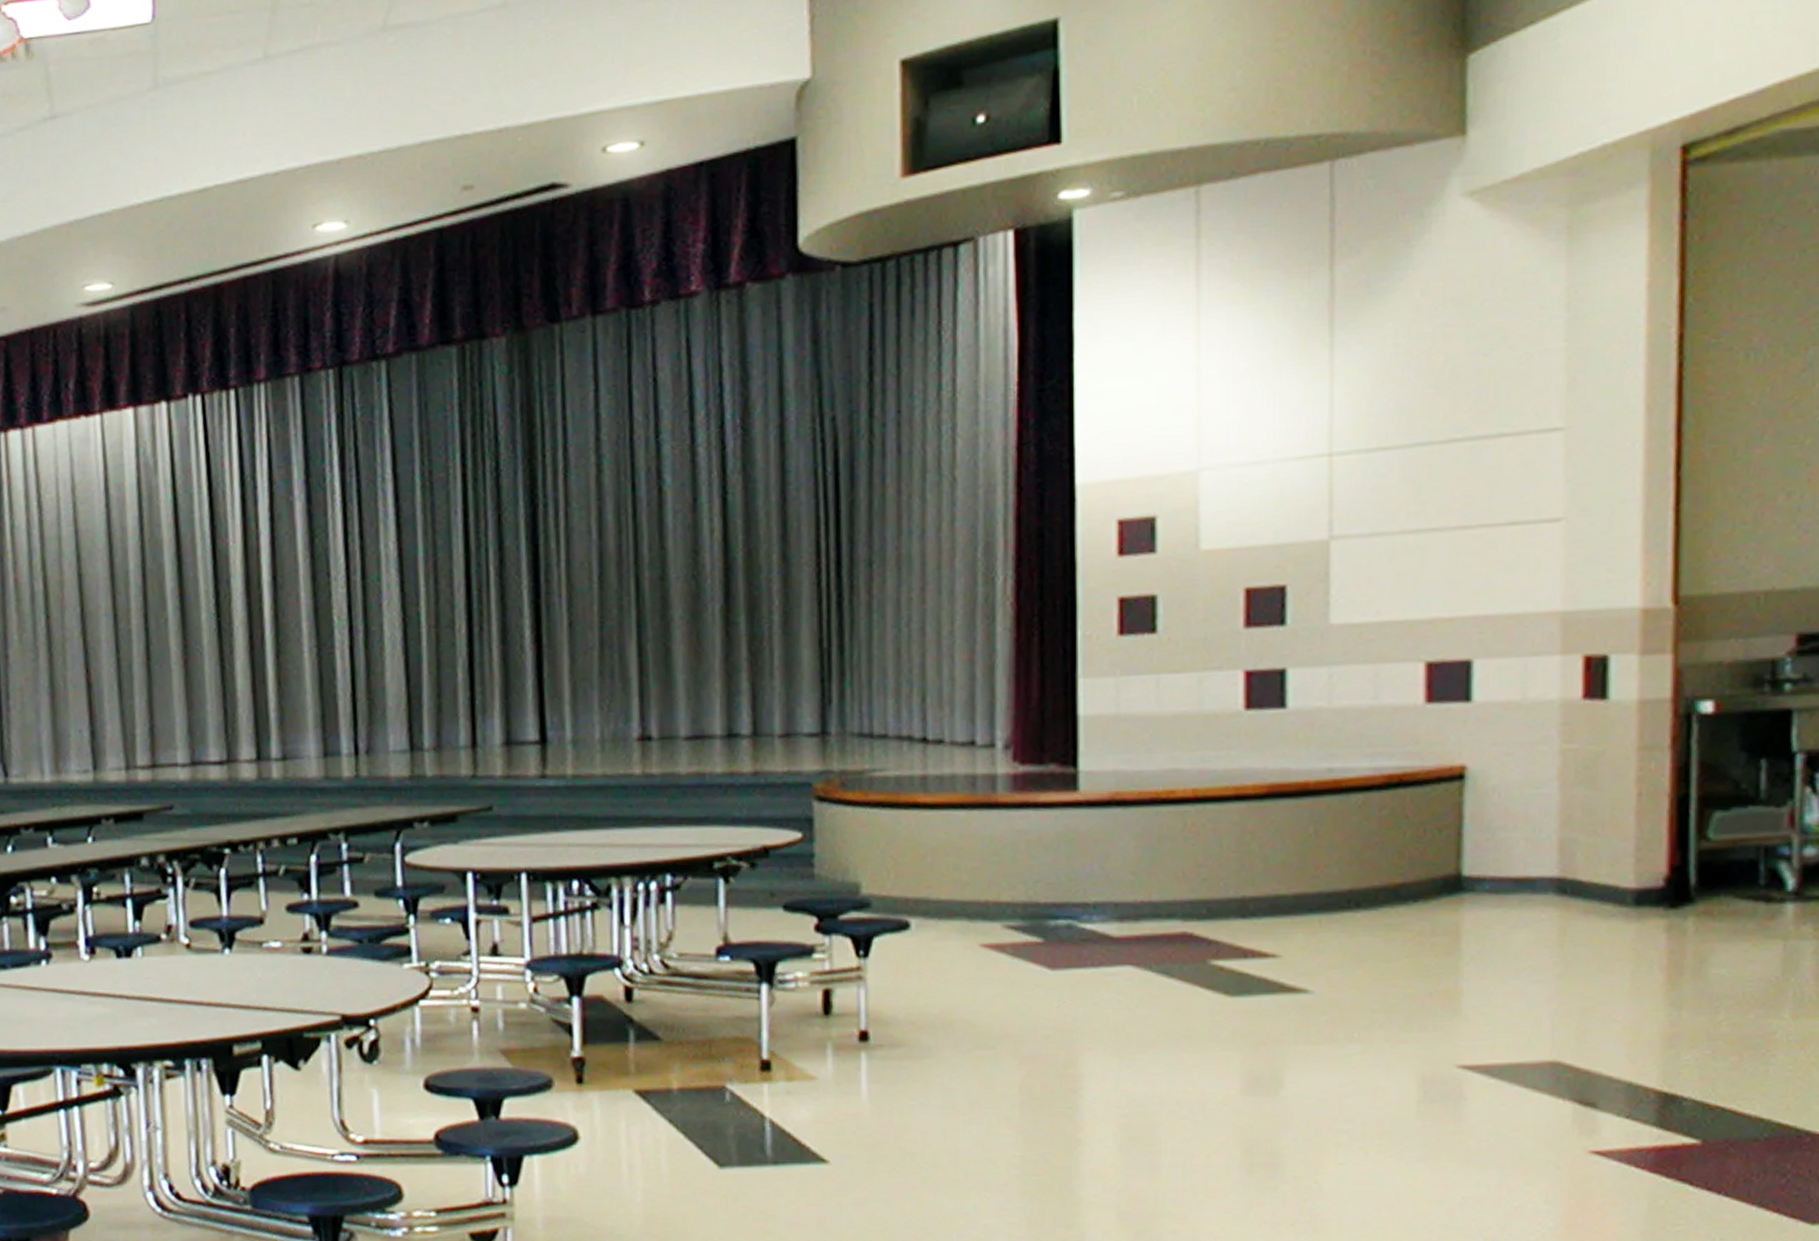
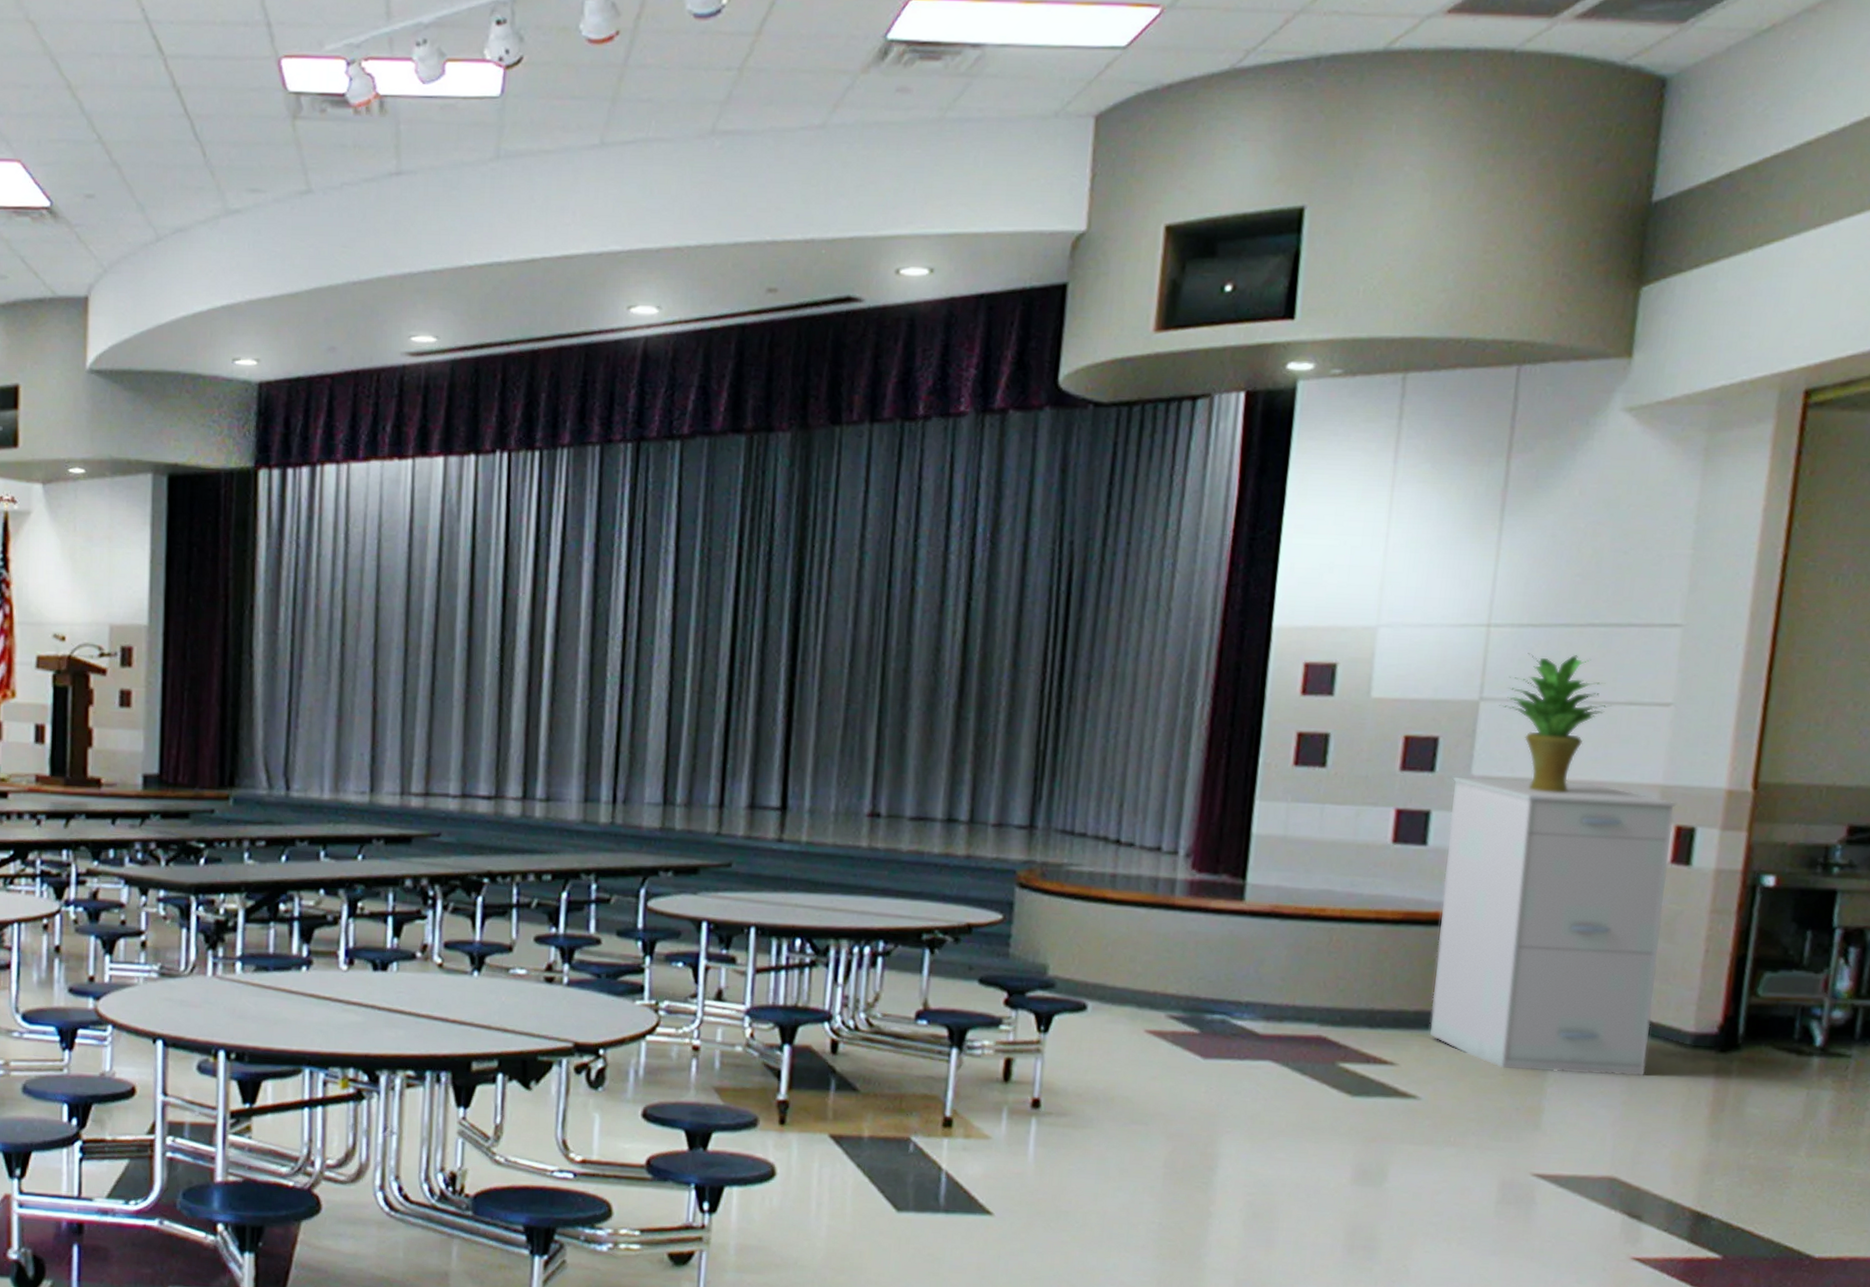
filing cabinet: none [1307,618,1582,950] -> present [1429,776,1677,1076]
potted plant: none [1353,476,1489,634] -> present [1499,653,1612,794]

